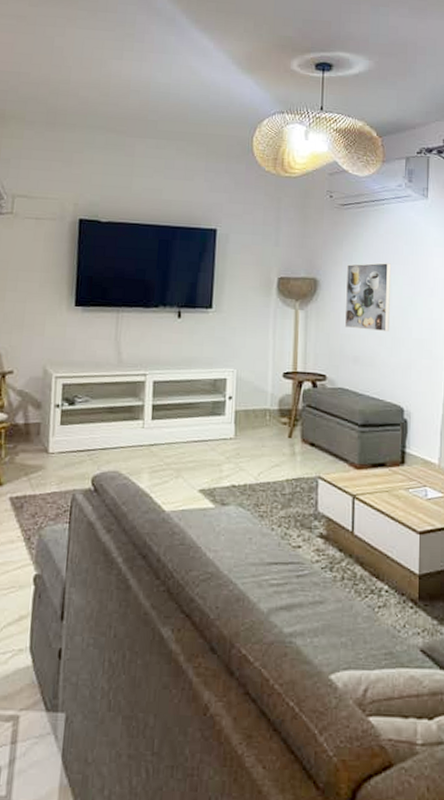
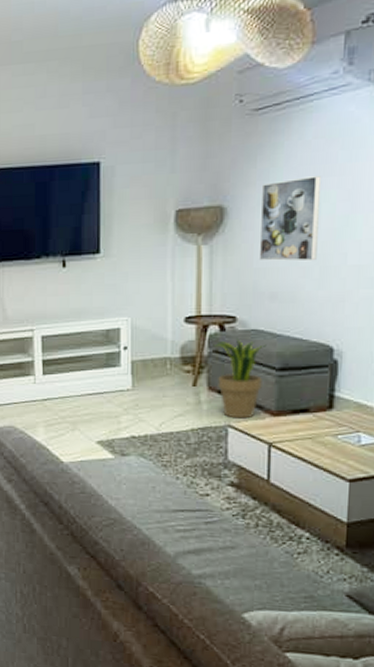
potted plant: none [307,395,351,471] -> present [214,338,267,419]

